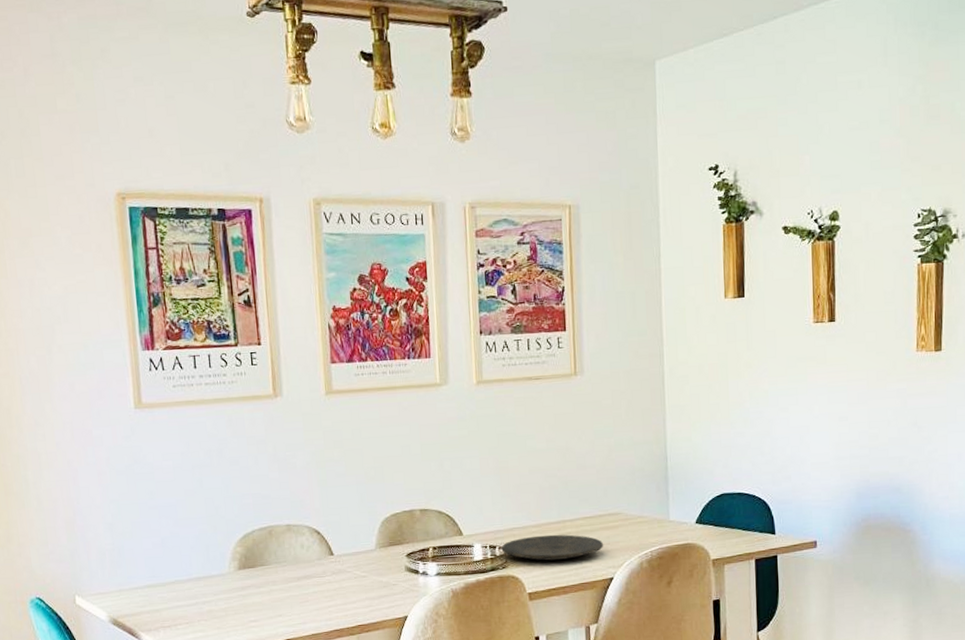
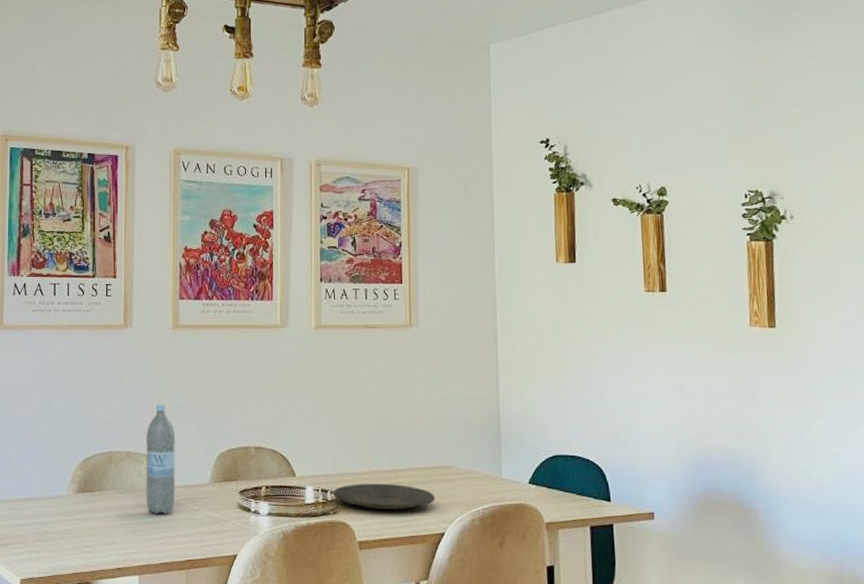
water bottle: none [306,474,341,584] -> present [146,404,176,515]

